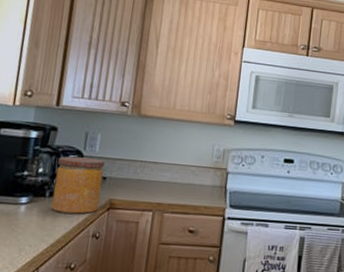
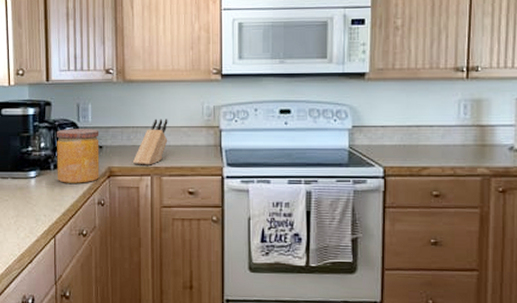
knife block: none [135,155,178,201] -> present [132,119,168,165]

